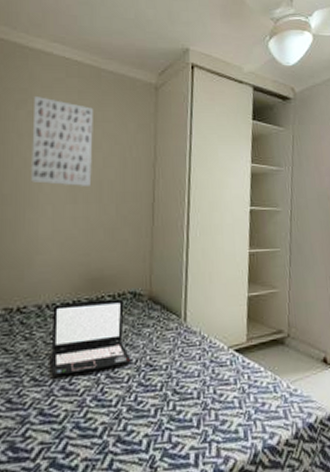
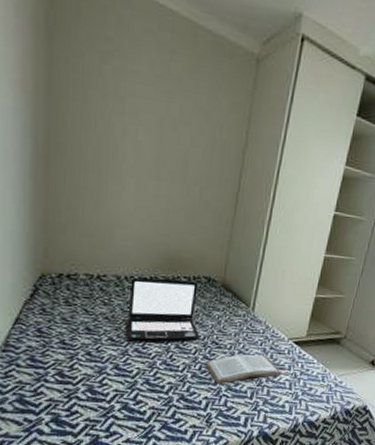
wall art: present [31,96,93,188] -> none [115,49,185,166]
book: none [140,370,227,416] -> present [205,354,281,385]

